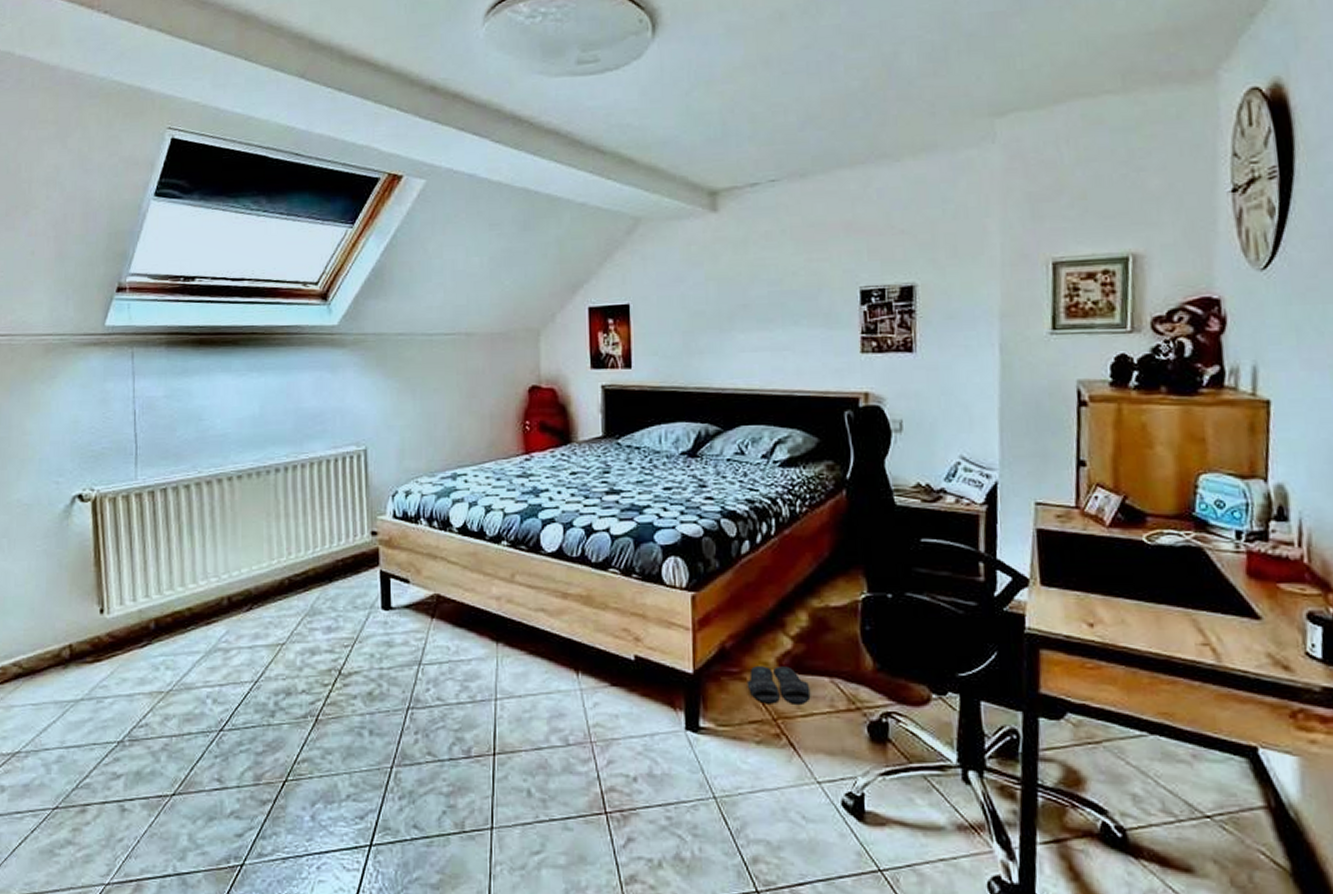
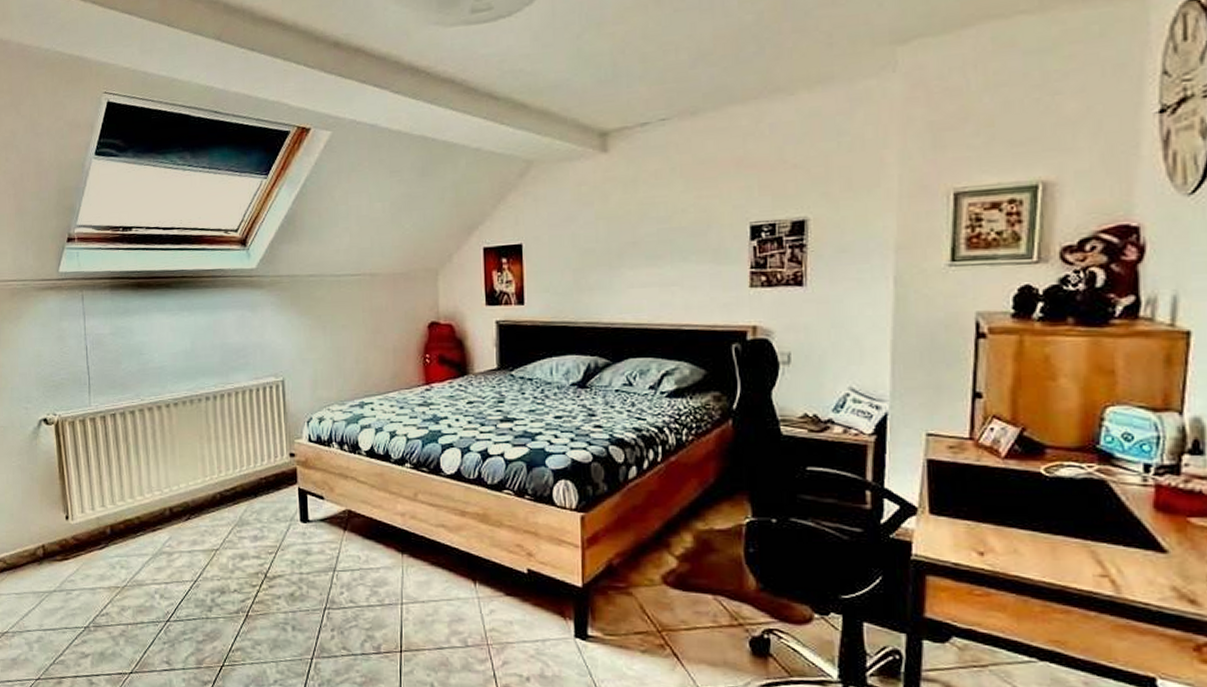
slippers: present [747,666,811,704] -> none [633,582,694,619]

